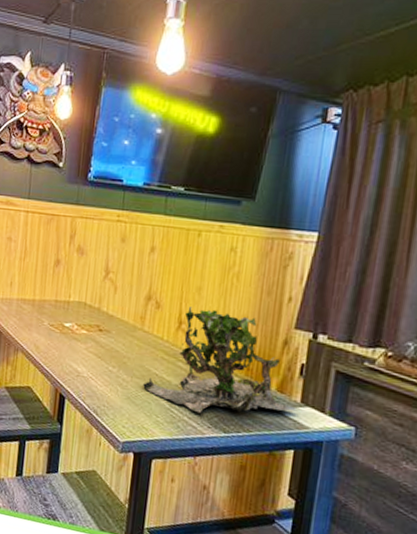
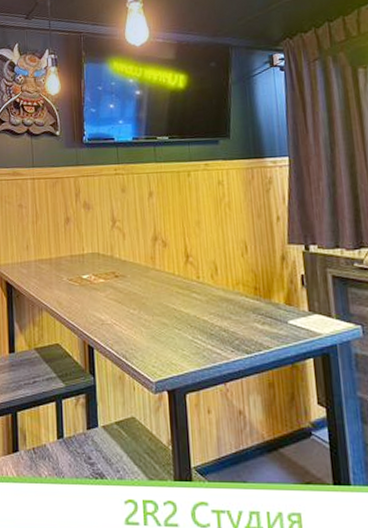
plant: present [143,306,296,414] -> none [164,239,306,339]

